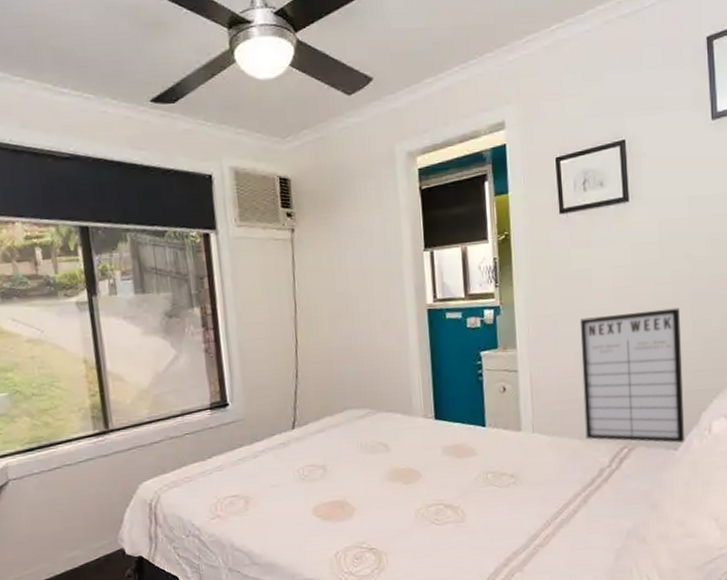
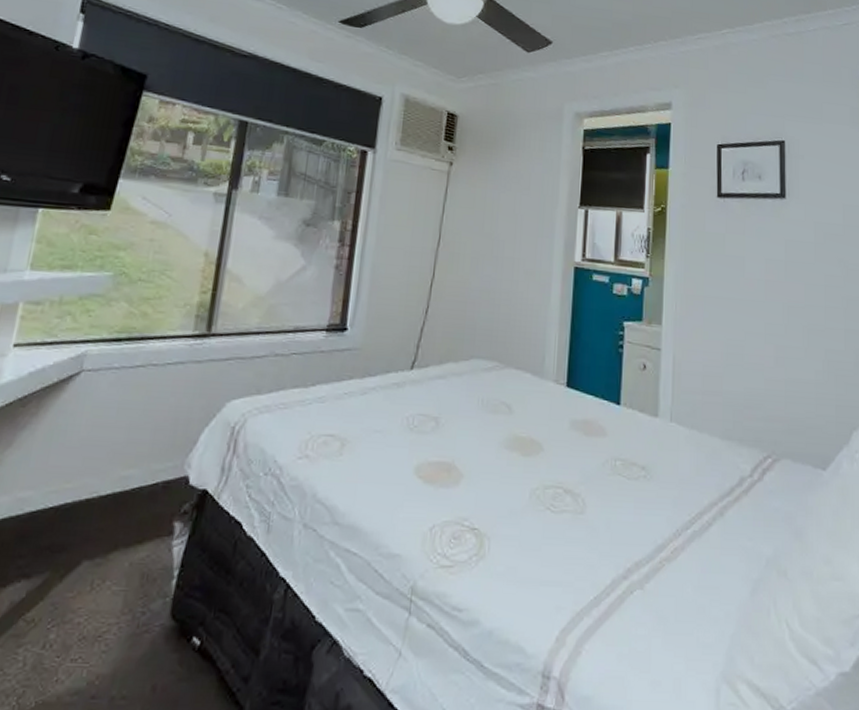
writing board: present [580,307,685,443] -> none [727,306,835,464]

